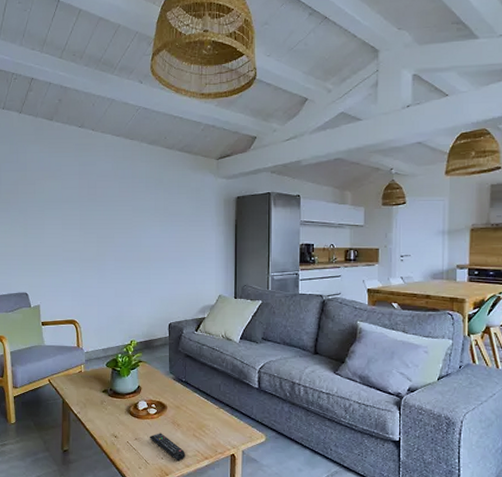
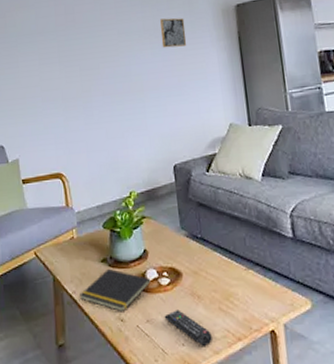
notepad: none [83,397,141,431] -> present [80,268,151,312]
wall art: none [169,201,191,227] -> present [160,18,187,48]

